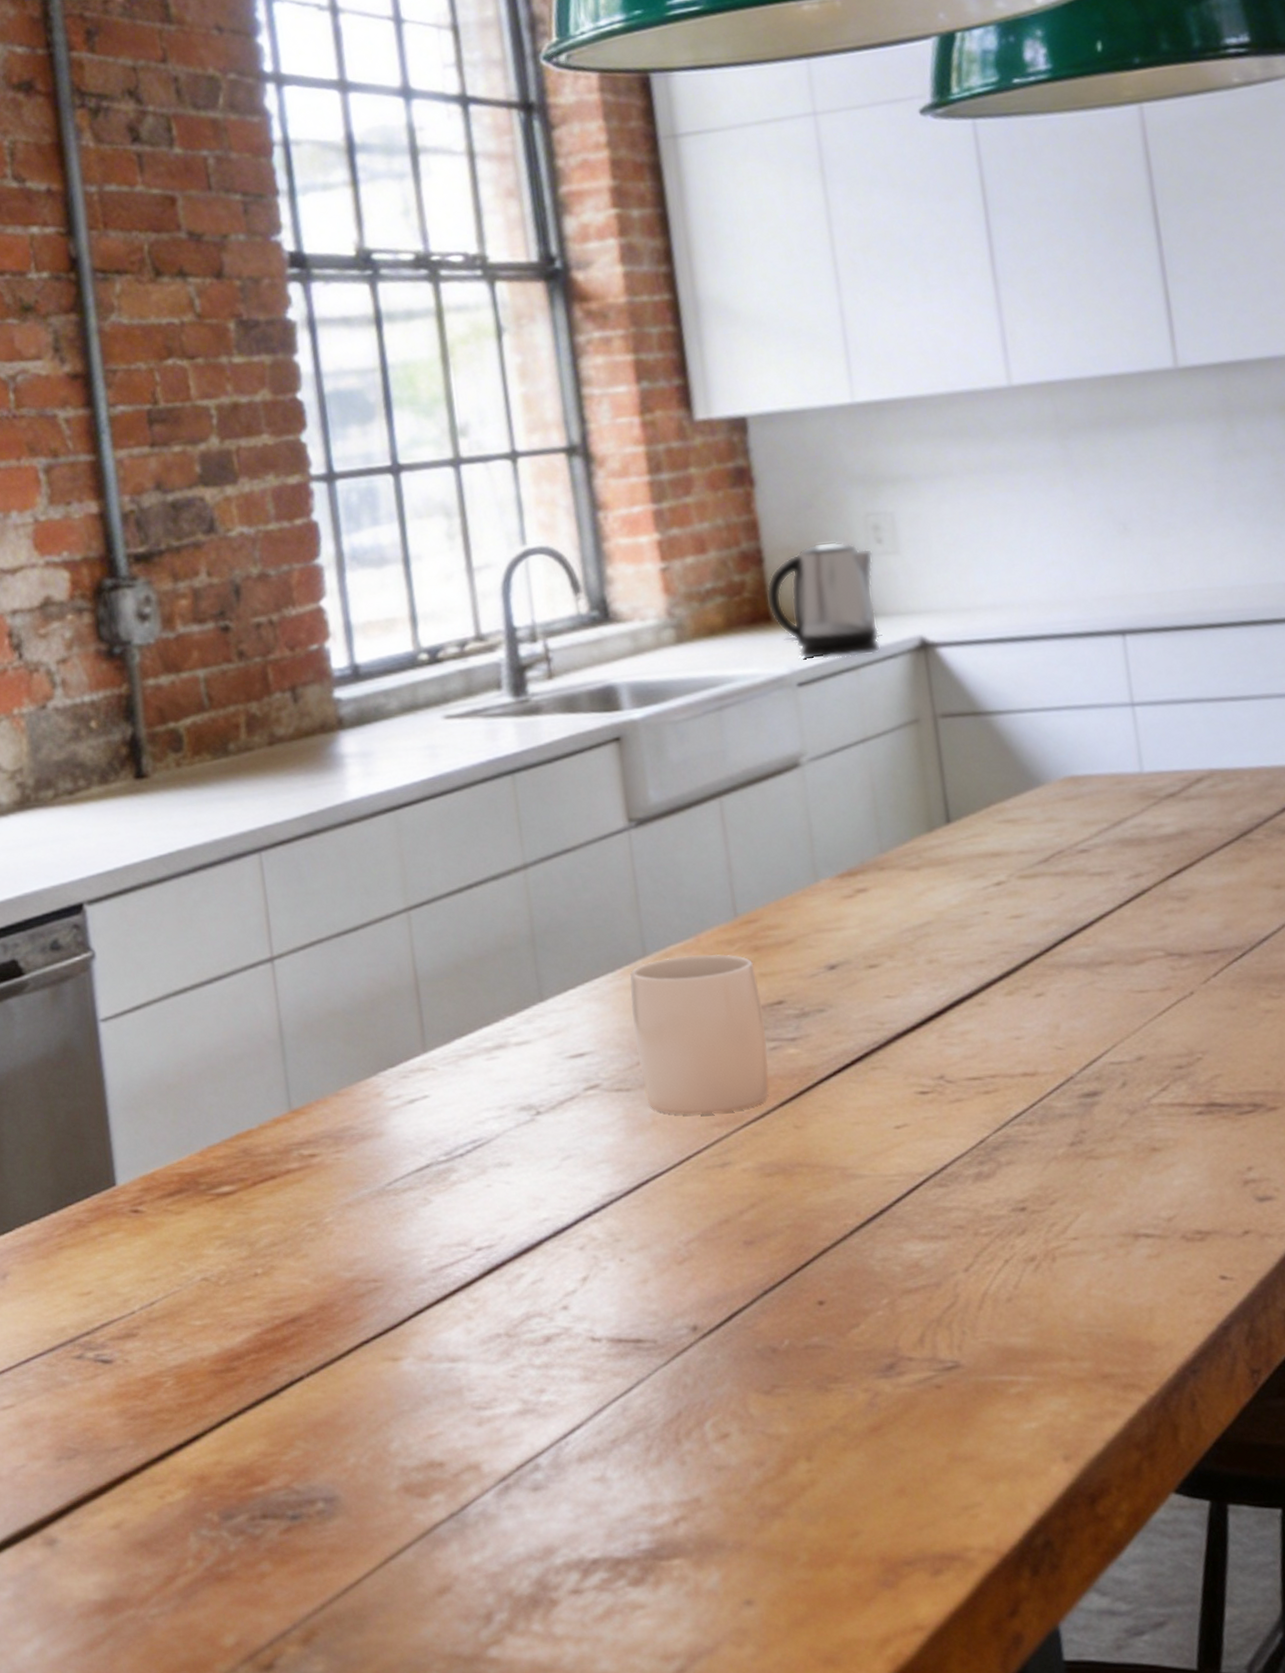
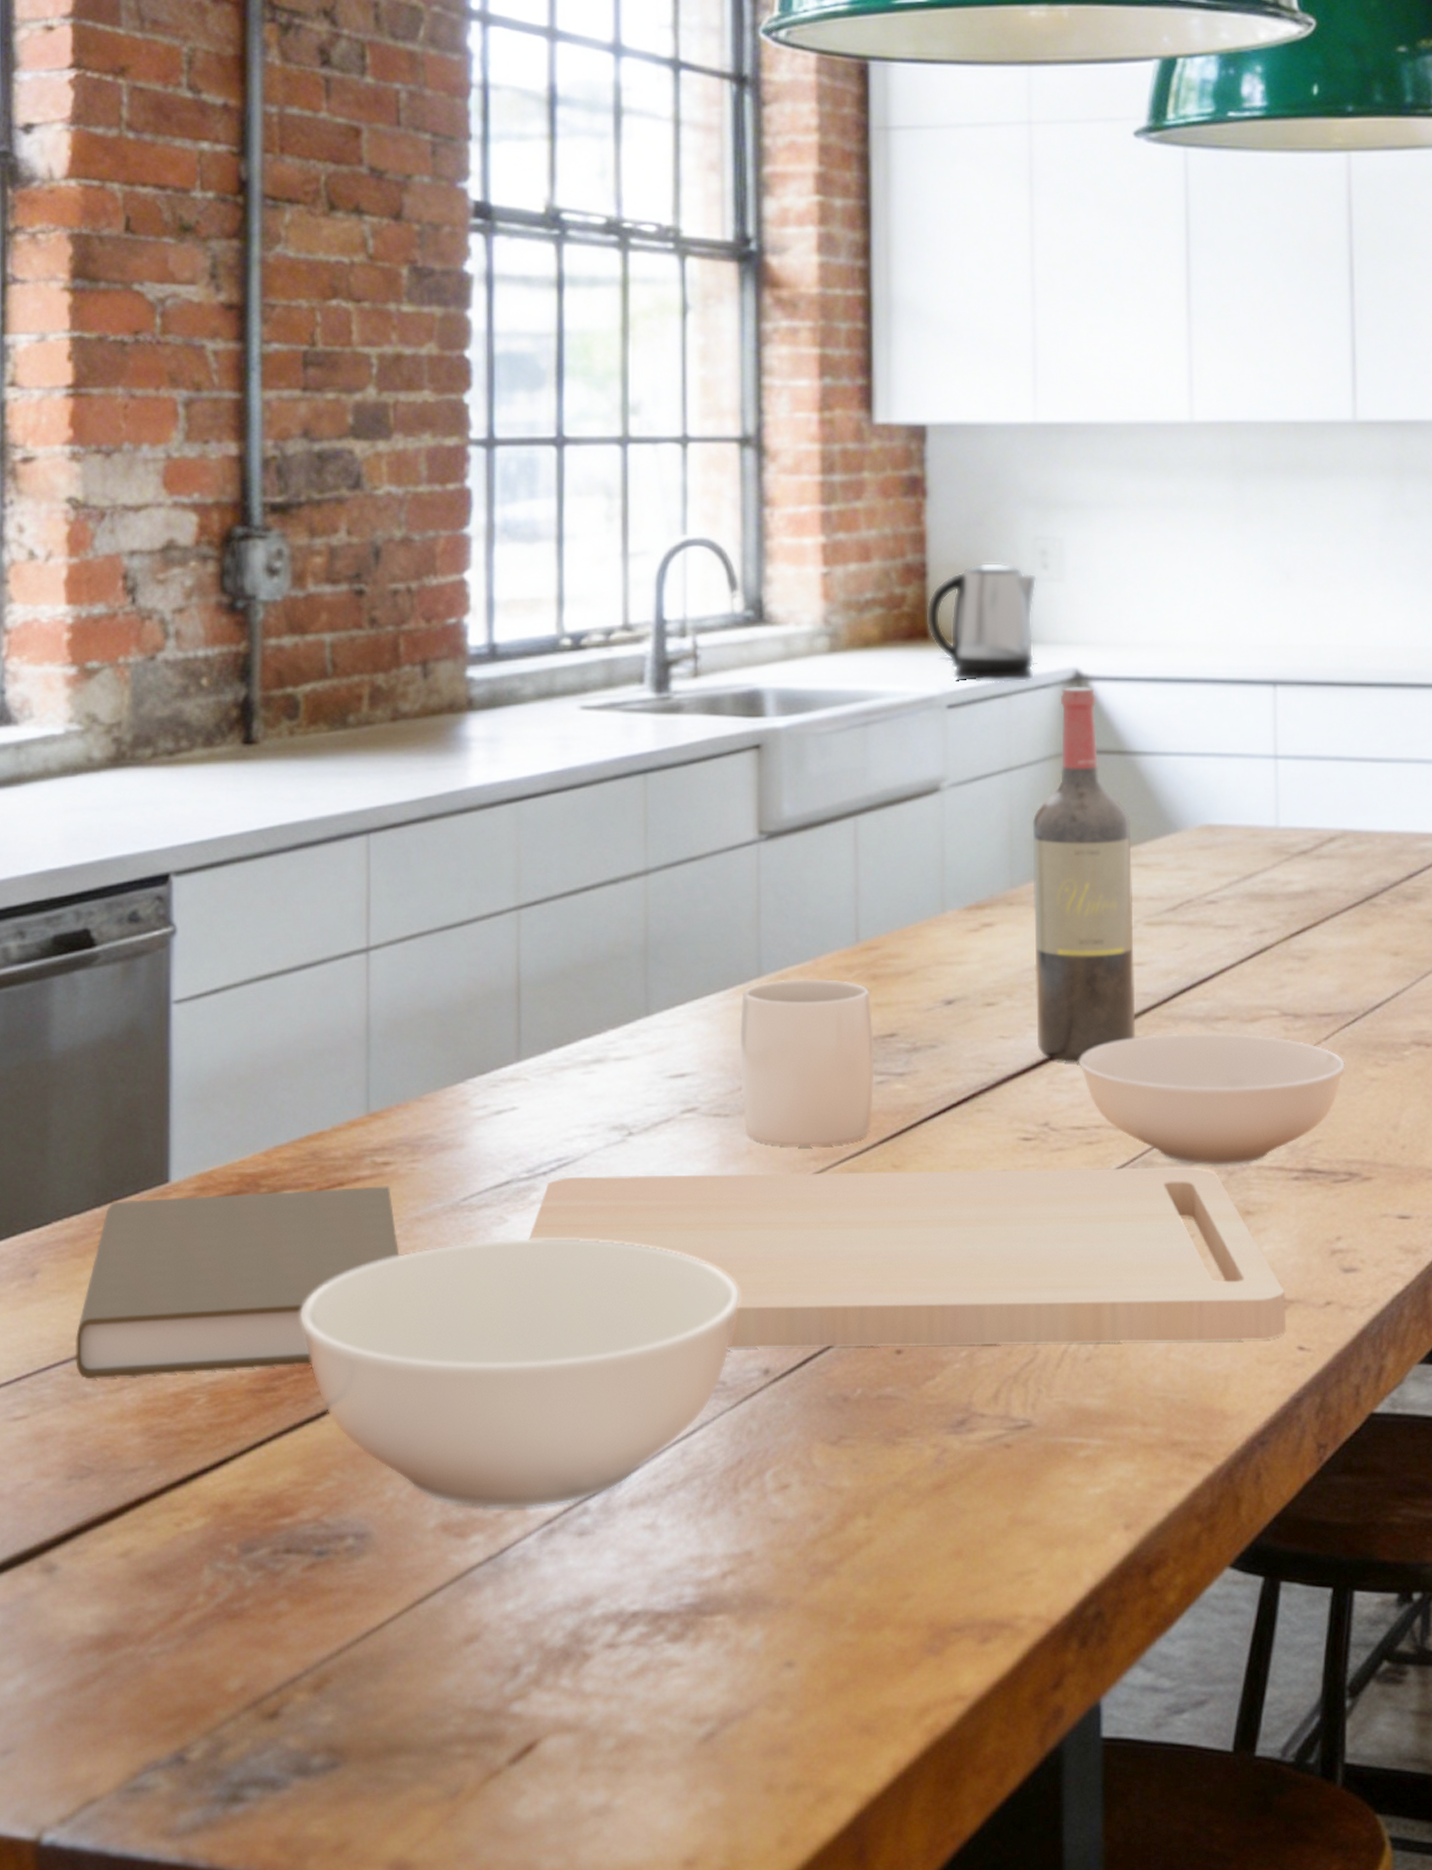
book: none [49,1176,336,1369] -> present [76,1186,401,1380]
bowl: none [249,1214,661,1469] -> present [300,1237,740,1508]
cutting board: none [453,1109,1206,1308] -> present [528,1167,1286,1349]
wine bottle: none [894,653,1022,1016] -> present [1032,687,1136,1062]
bowl: none [967,976,1238,1106] -> present [1079,1033,1345,1166]

